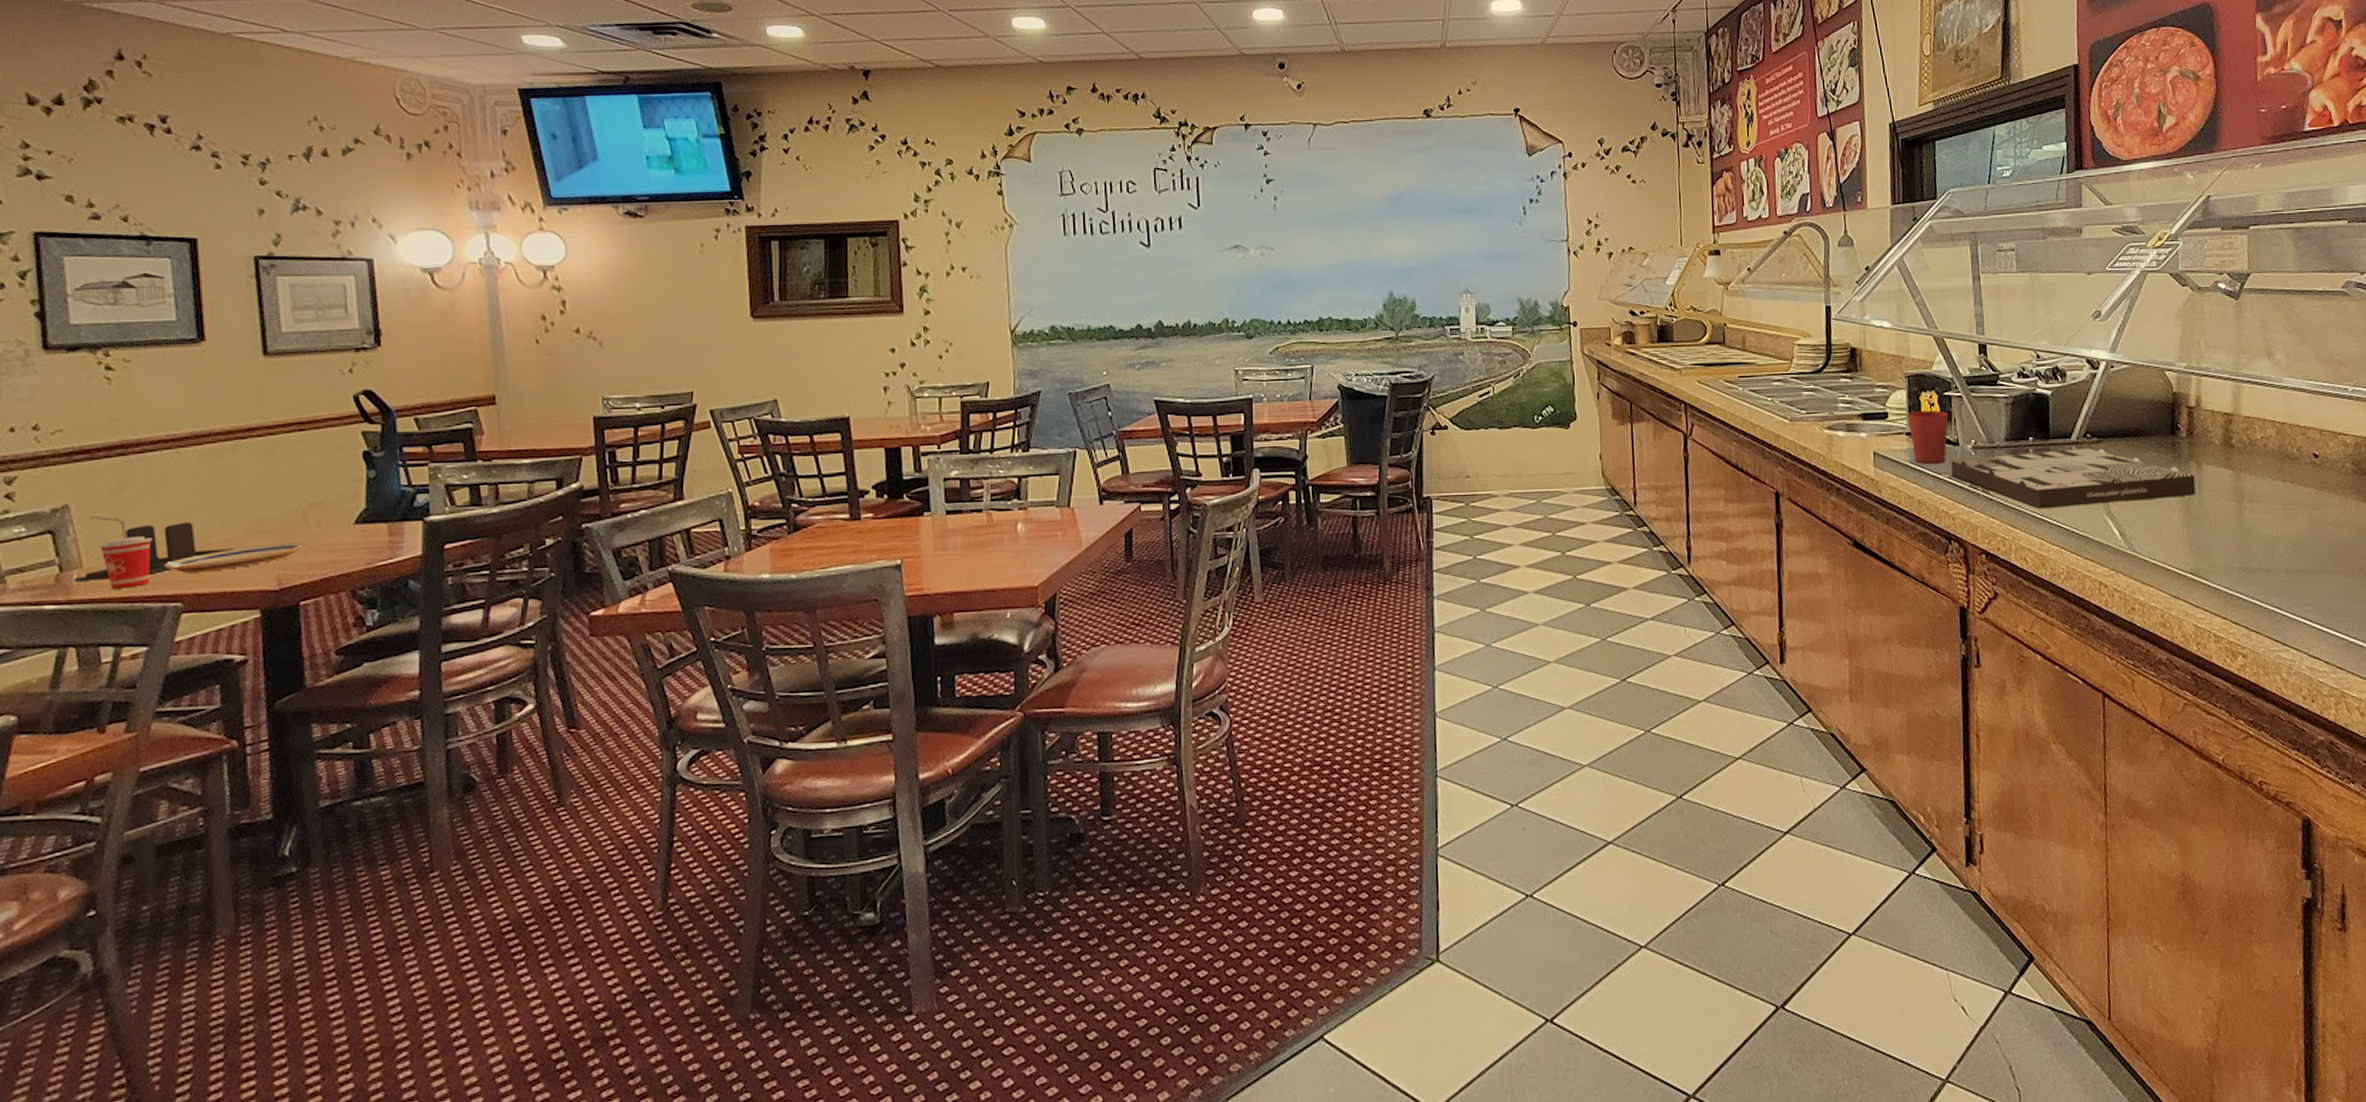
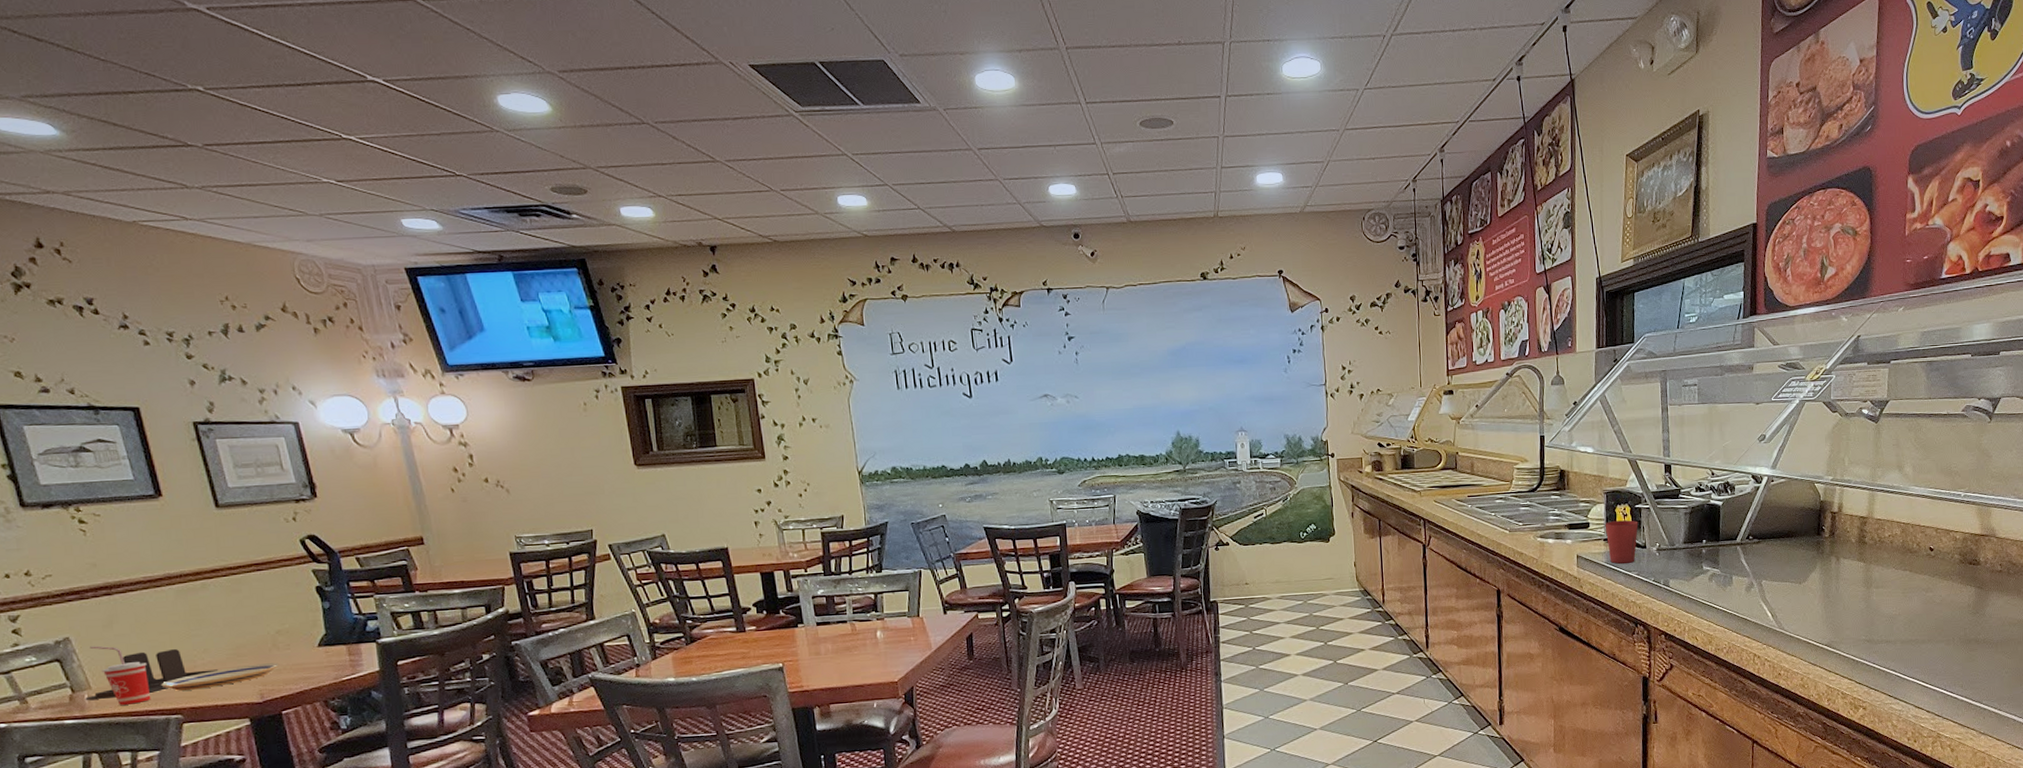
pizza box: present [1951,447,2196,509] -> none [1639,547,1834,598]

